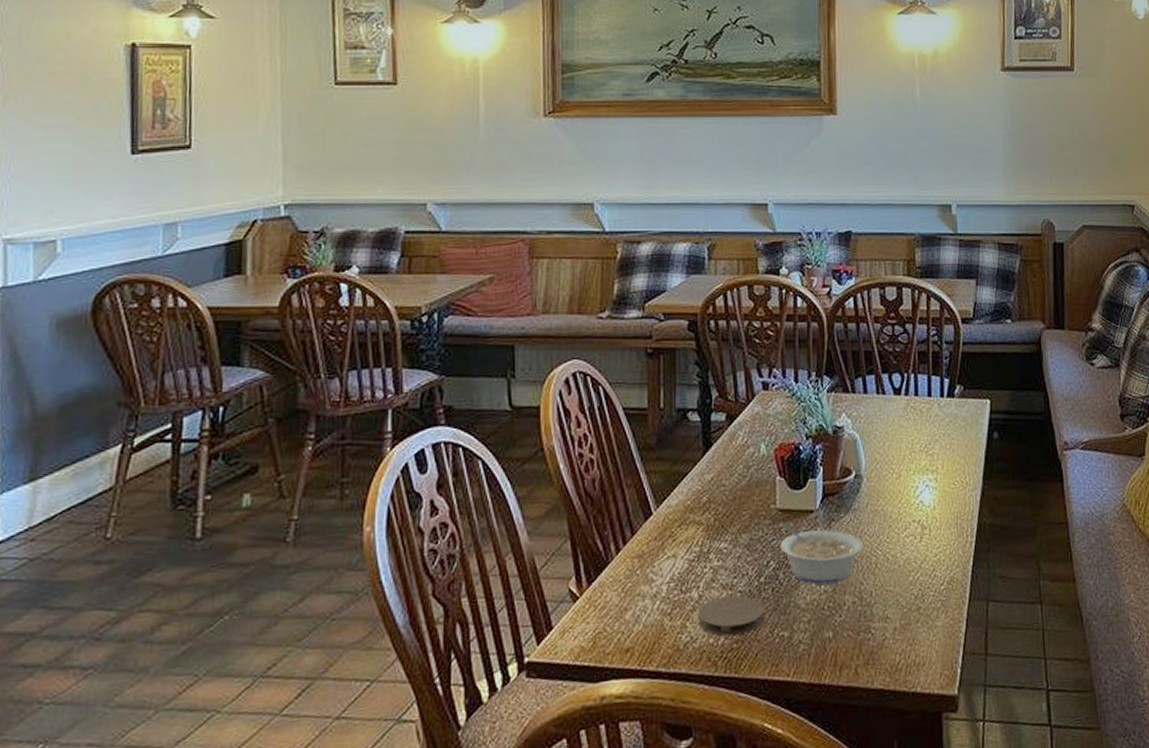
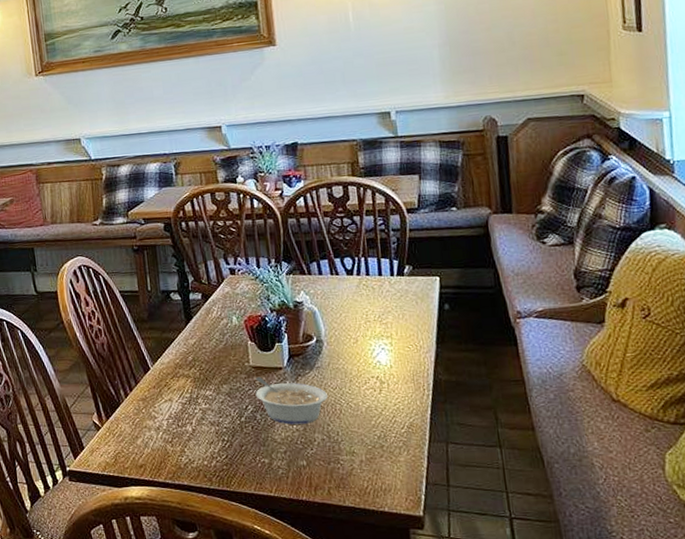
coaster: present [698,595,765,636] -> none [193,430,248,460]

